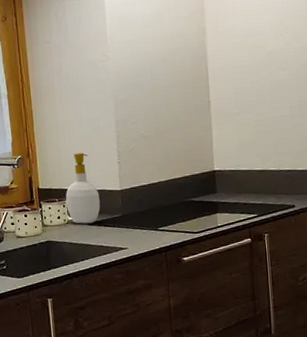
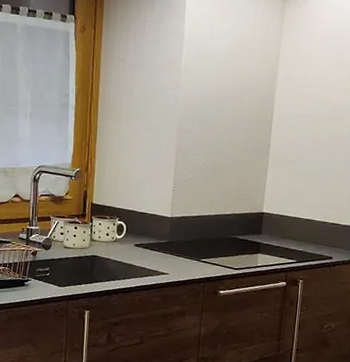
soap bottle: present [65,152,100,224] -> none [116,174,150,245]

